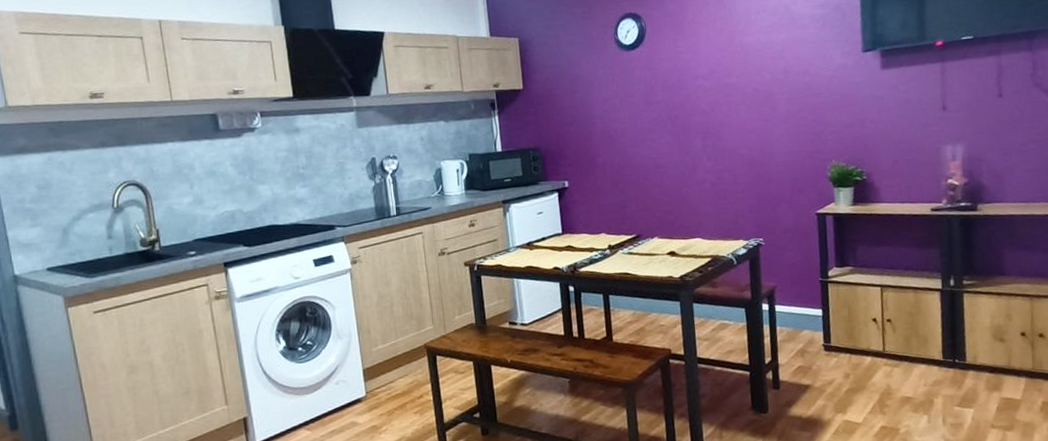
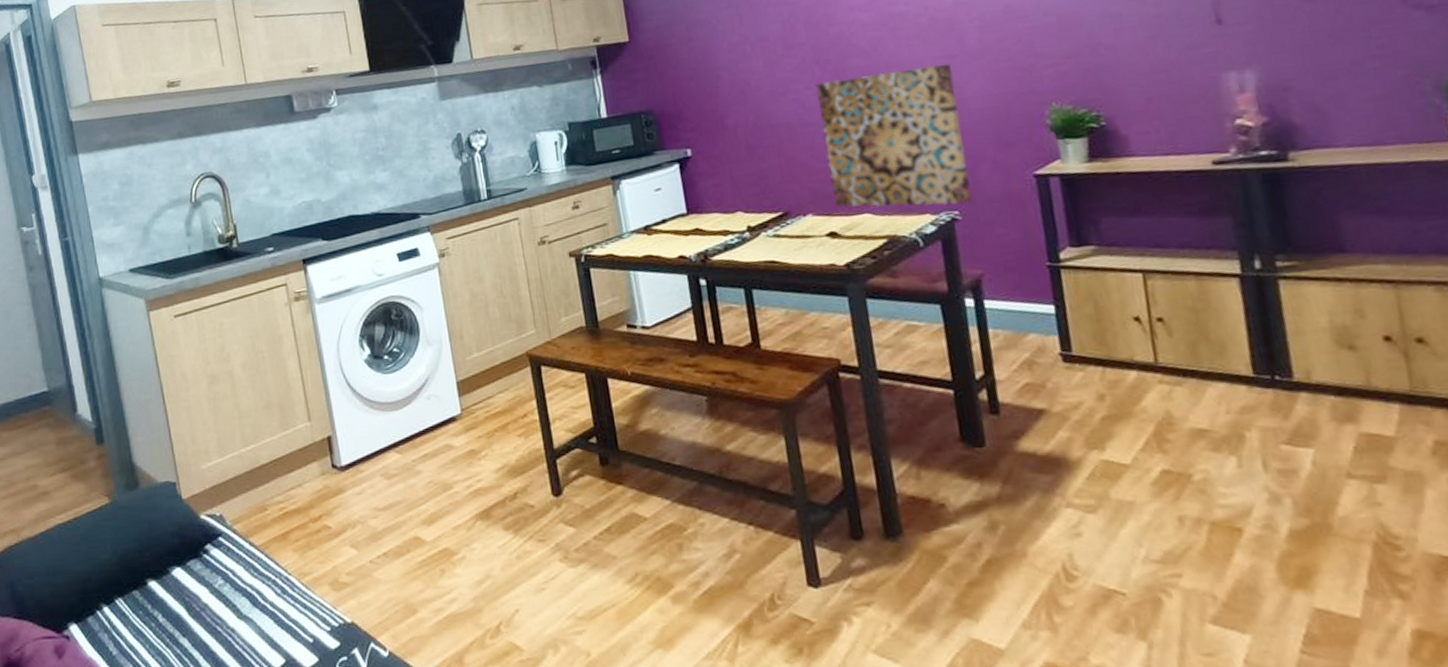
wall art: none [667,126,773,234] -> present [816,64,973,208]

